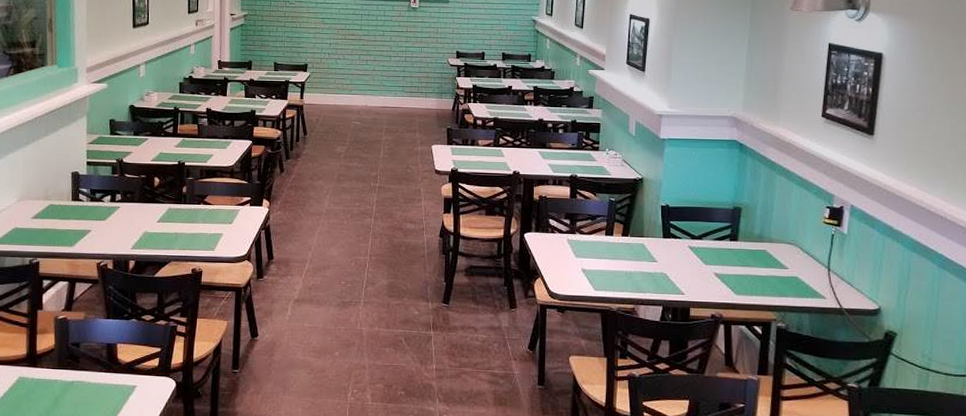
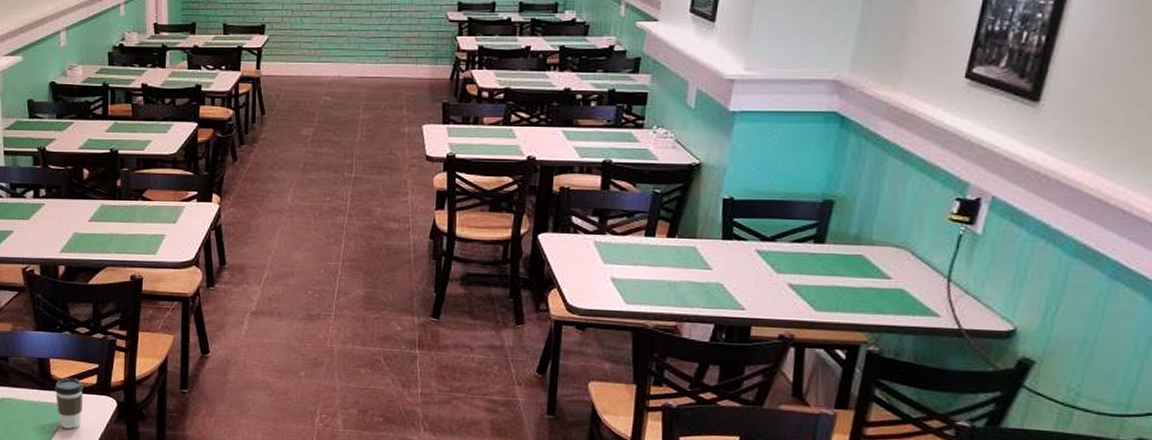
coffee cup: none [120,361,146,409] -> present [54,378,83,429]

